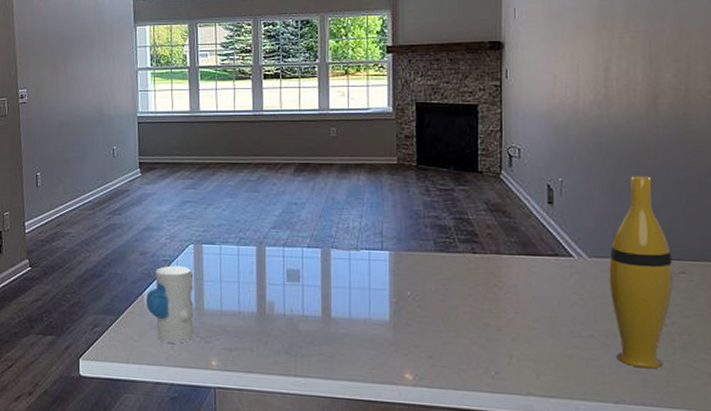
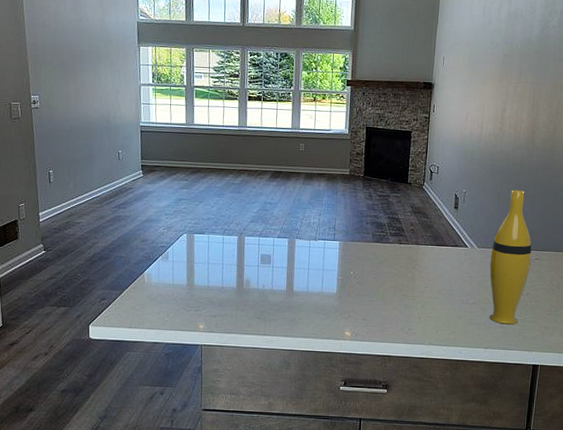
toy: present [146,265,195,344] -> none [146,250,186,312]

